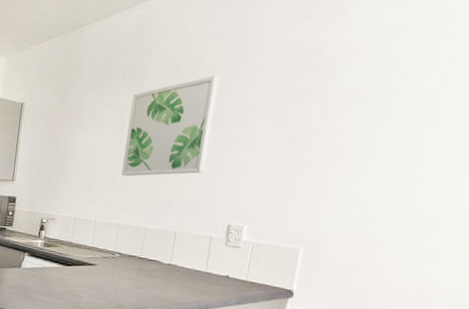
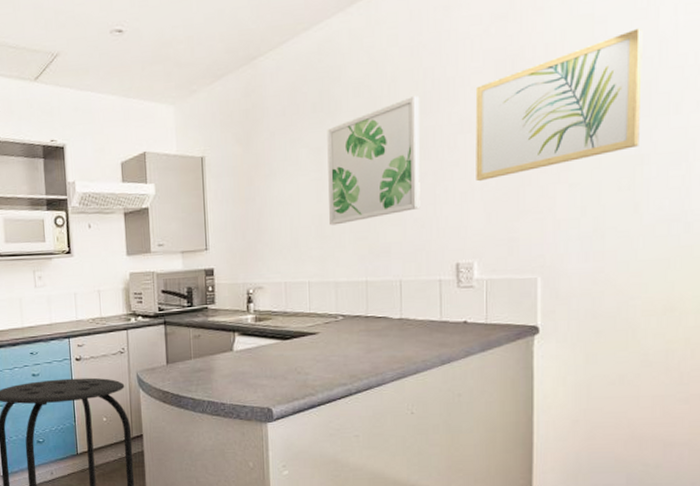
wall art: none [258,41,439,158] -> present [475,28,643,182]

